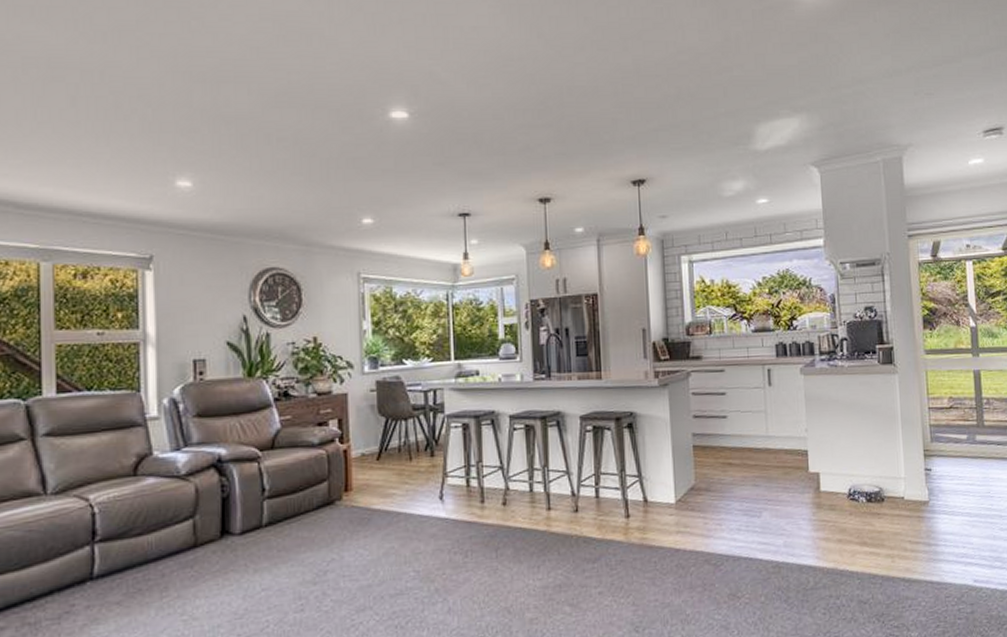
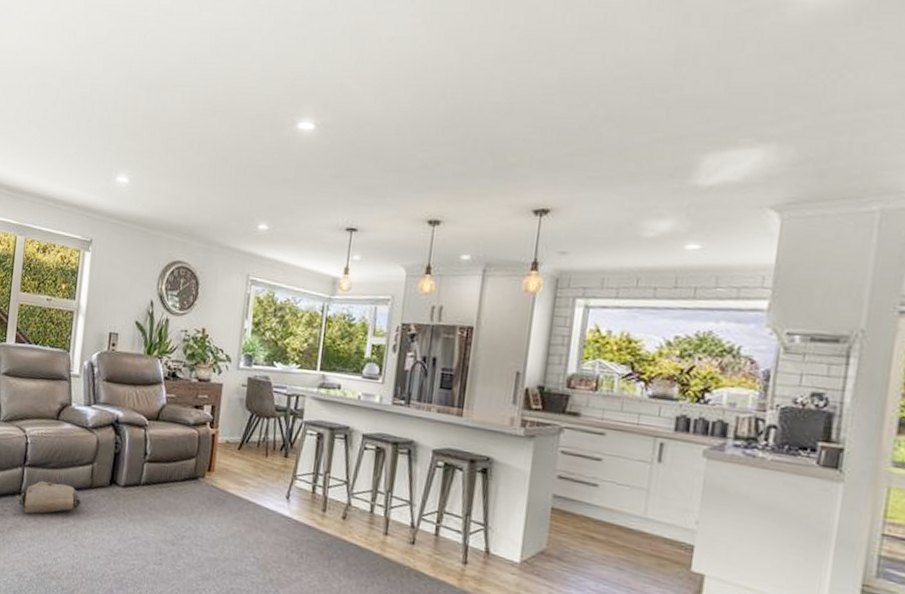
bag: none [90,550,184,601] -> present [18,480,81,514]

